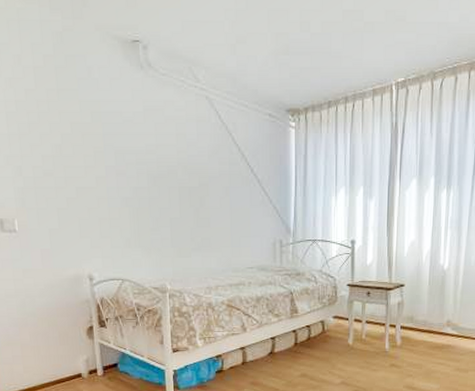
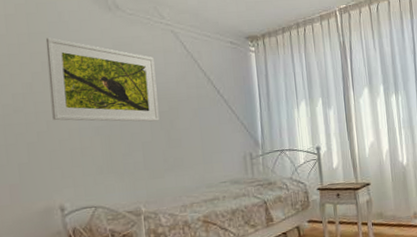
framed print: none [75,96,189,197] -> present [45,37,160,122]

